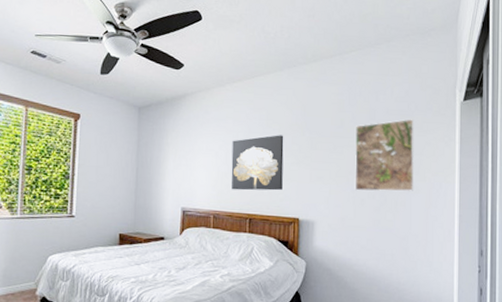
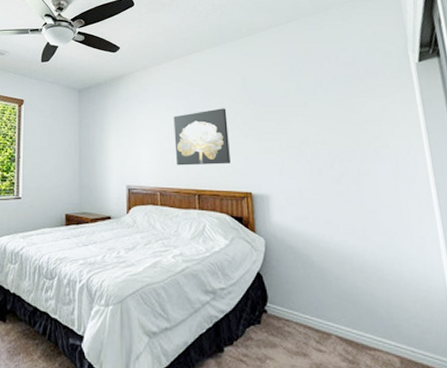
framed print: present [354,119,415,192] -> none [302,84,377,161]

